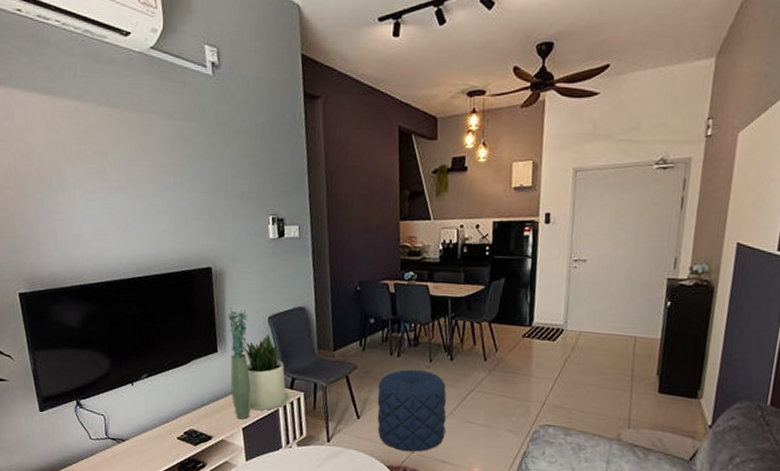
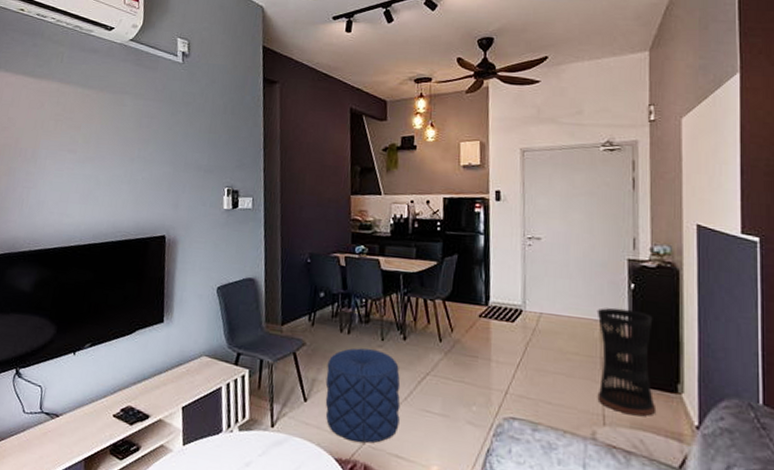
vase: present [228,307,252,420] -> none [173,276,197,398]
planter: present [244,333,290,411] -> none [190,304,234,388]
umbrella stand: none [625,324,684,419] -> present [597,307,657,416]

